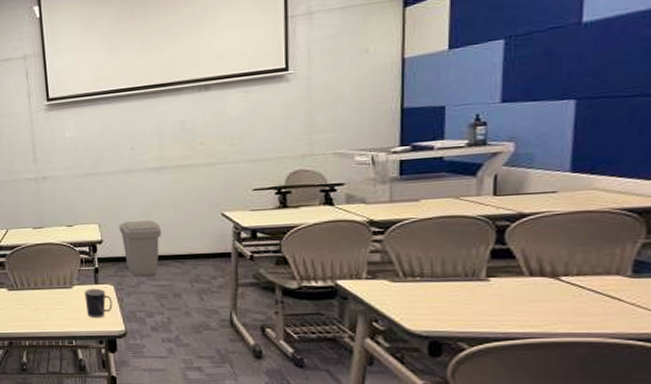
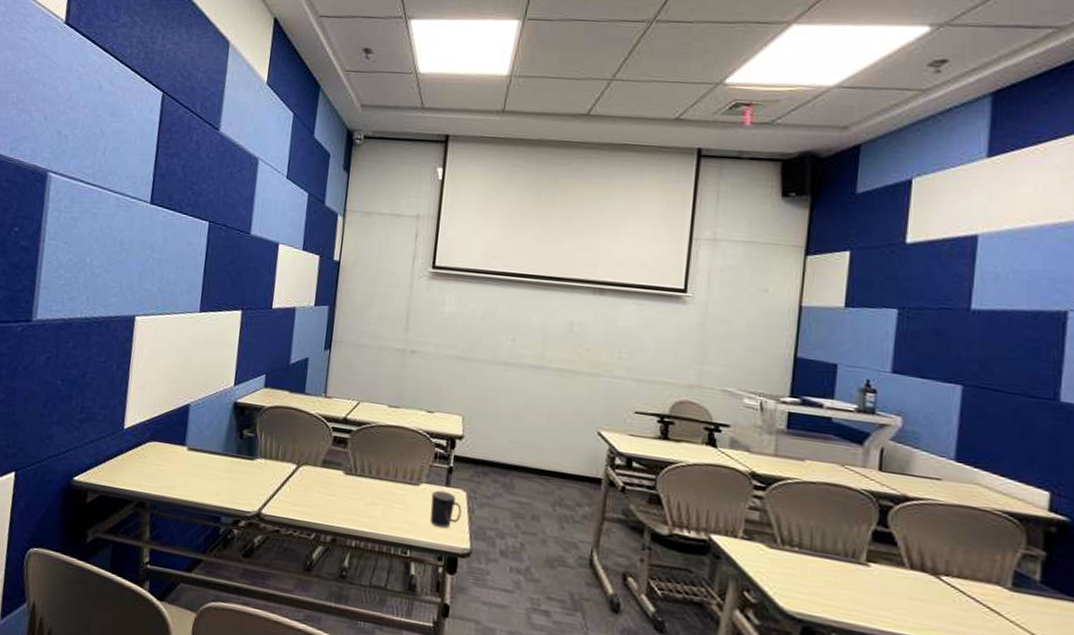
trash can: present [118,220,161,277] -> none [483,420,530,490]

